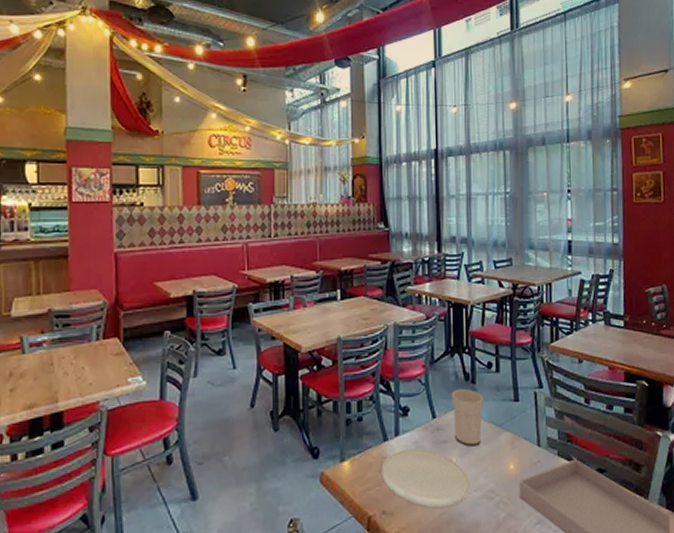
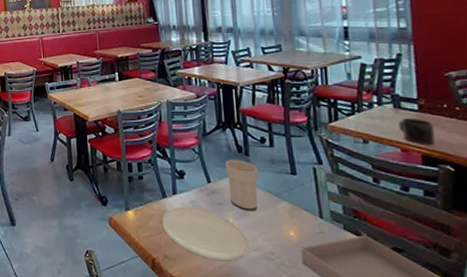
mug: none [608,335,636,361] -> present [399,118,436,144]

